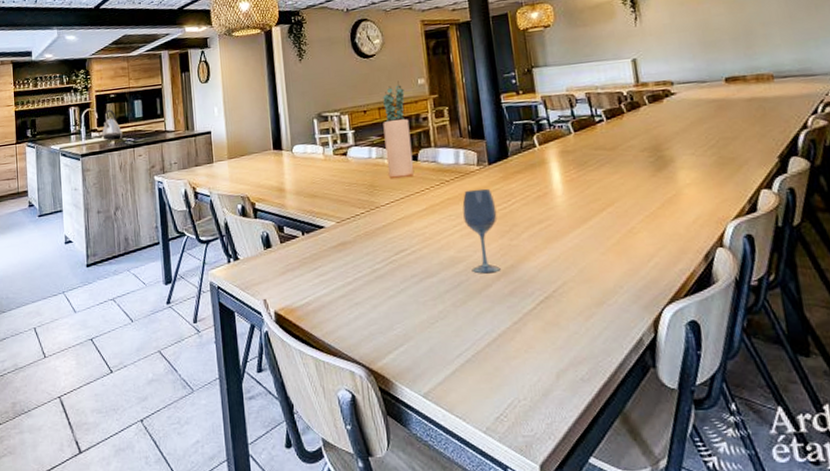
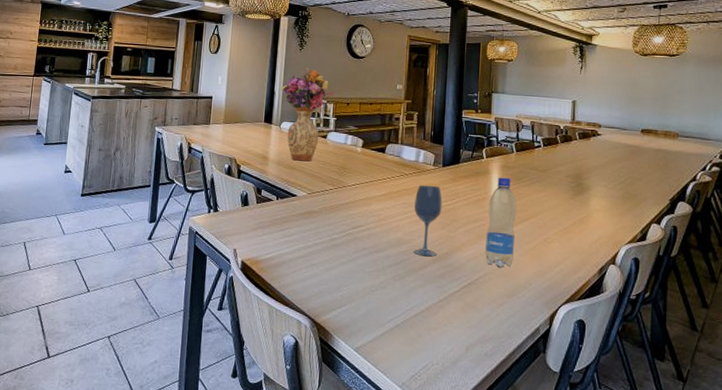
kettle: present [101,109,123,141] -> none [113,61,133,89]
flower arrangement: none [286,79,349,188] -> present [281,67,336,162]
vase: present [383,81,415,180] -> none [358,83,384,166]
bottle: none [552,164,595,272] -> present [485,177,517,267]

